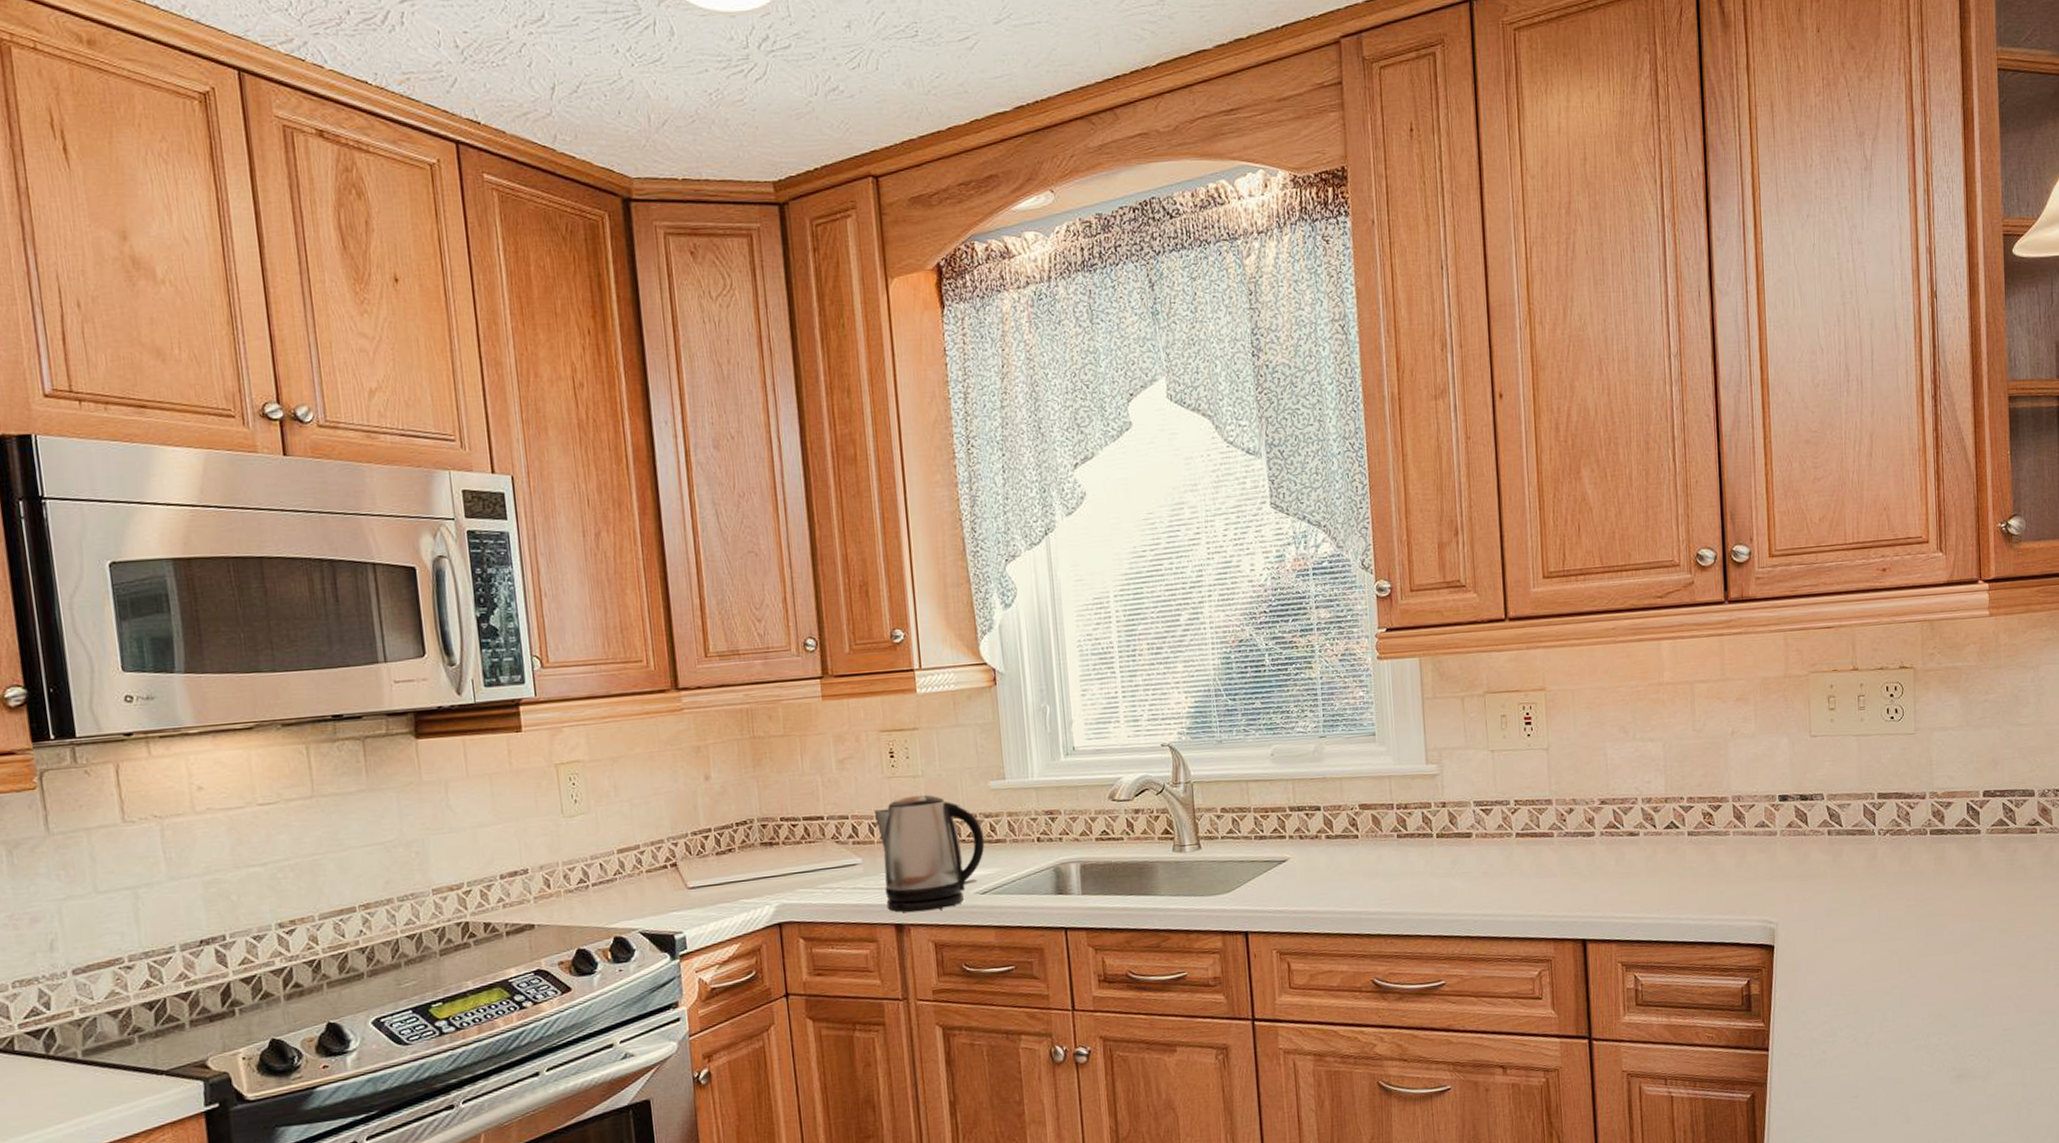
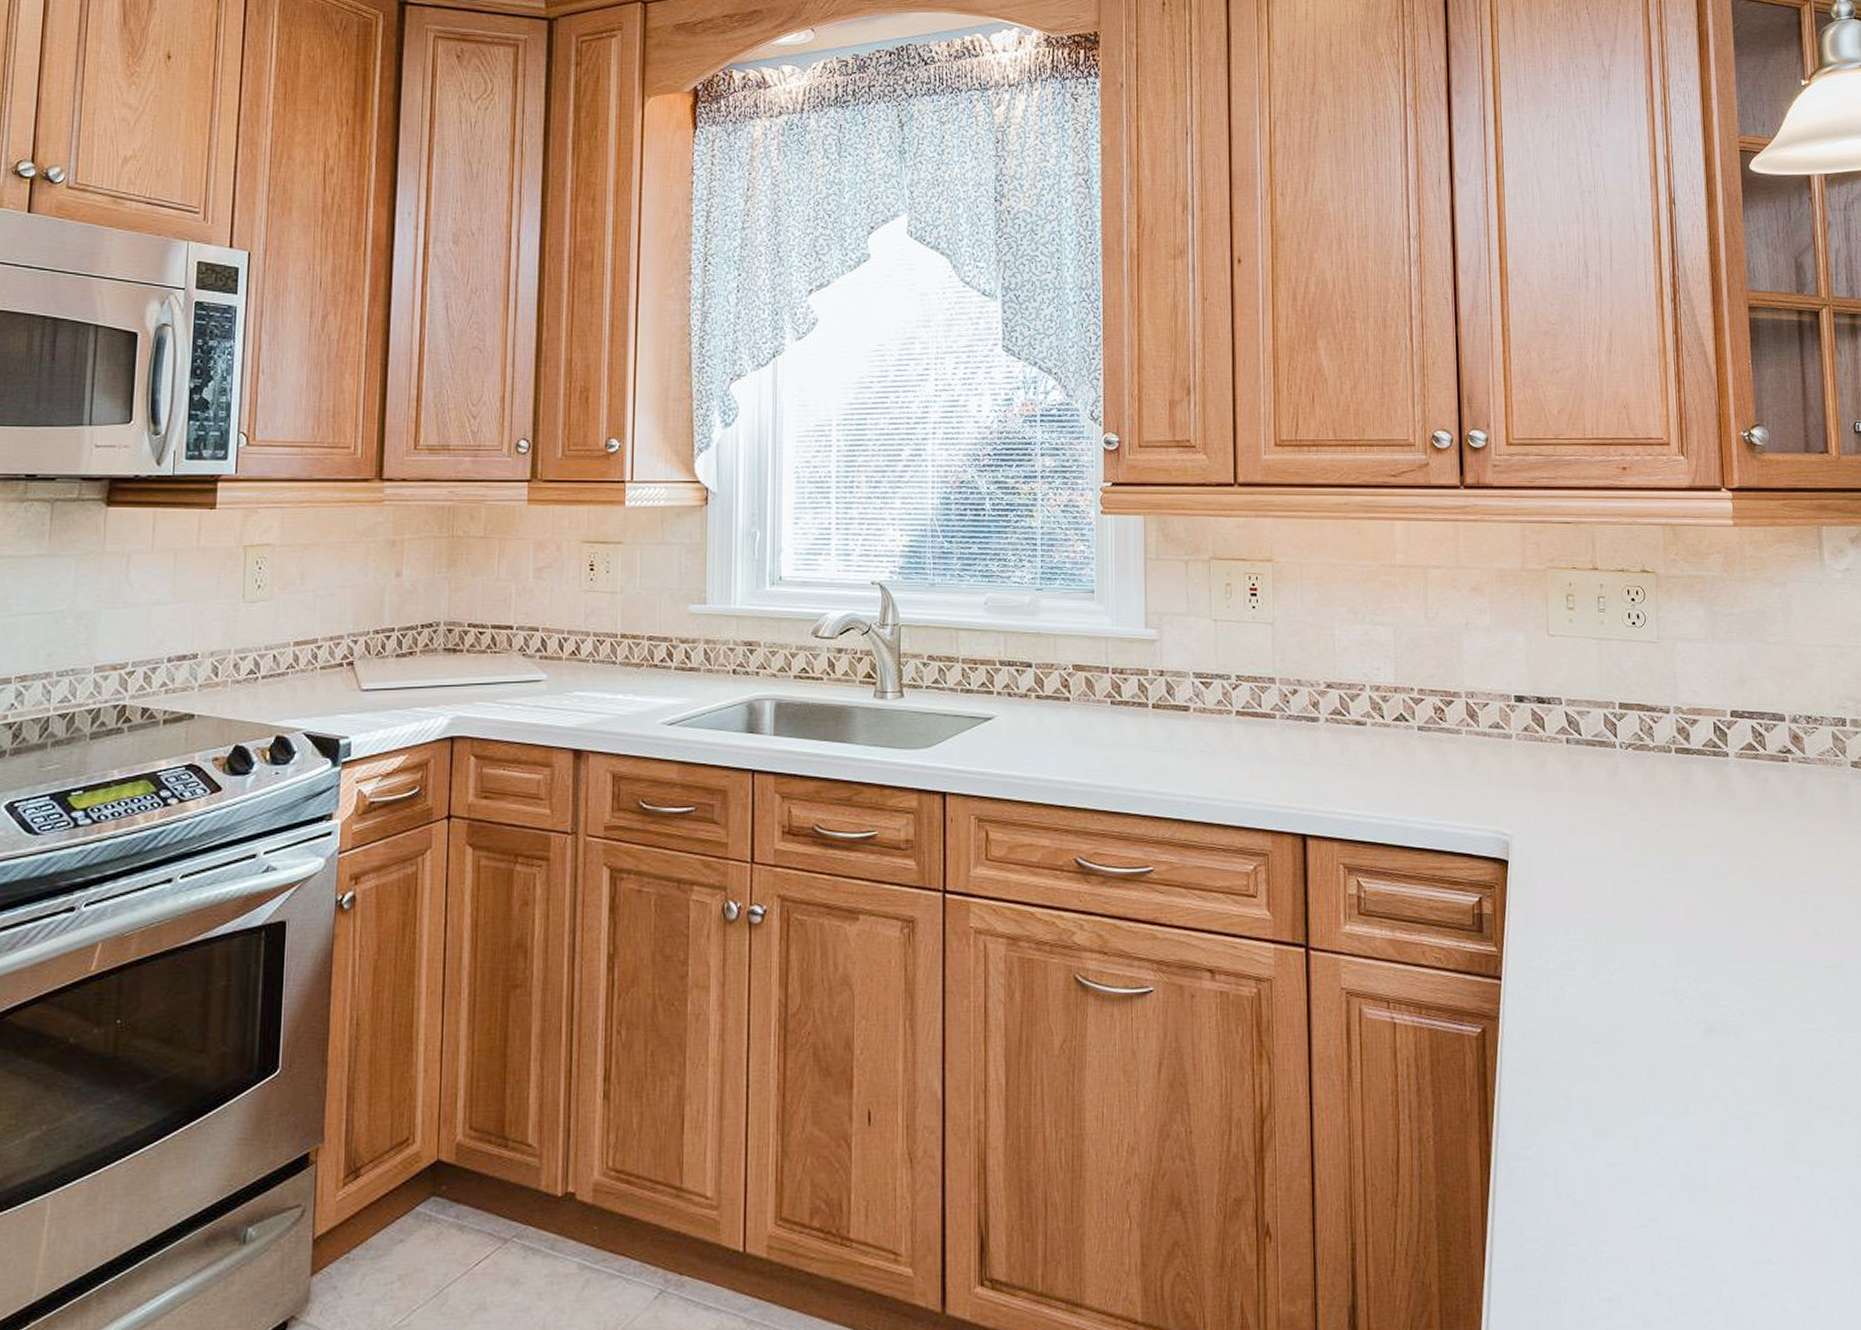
kettle: present [873,794,985,913] -> none [566,612,678,738]

